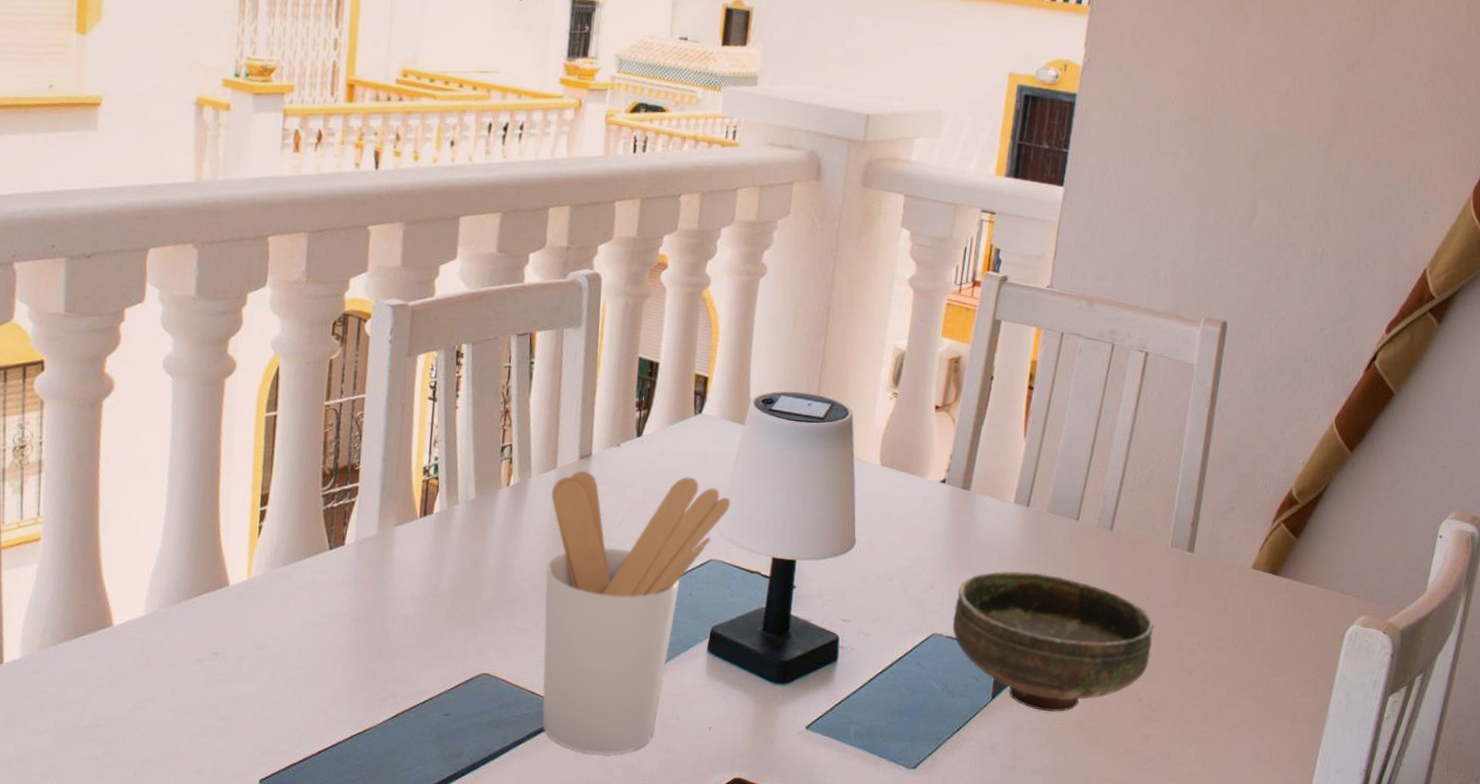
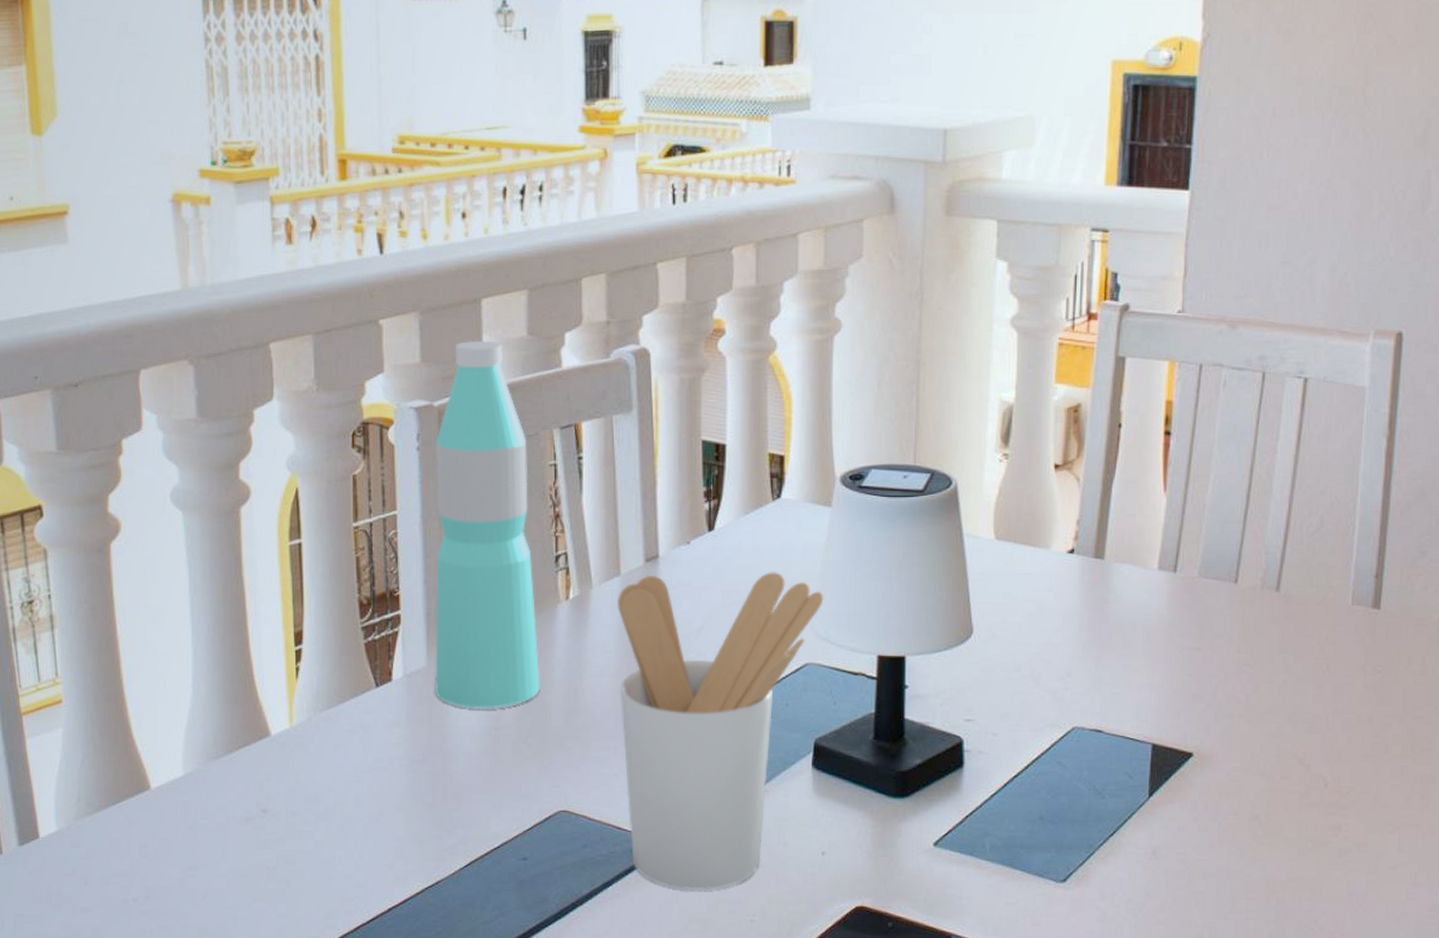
water bottle: none [381,251,487,577] -> present [434,340,540,710]
bowl: present [952,570,1154,712] -> none [1095,647,1338,807]

